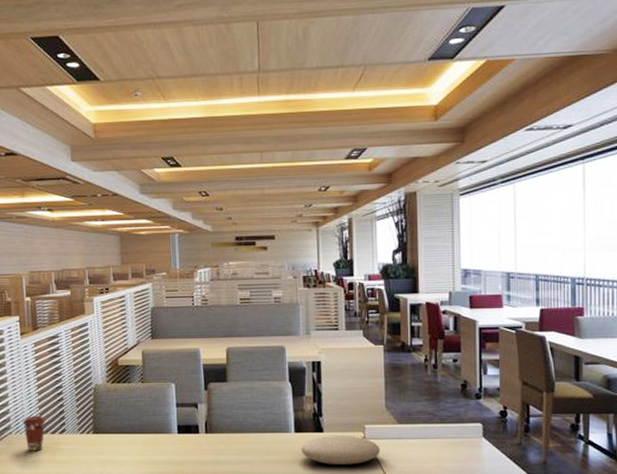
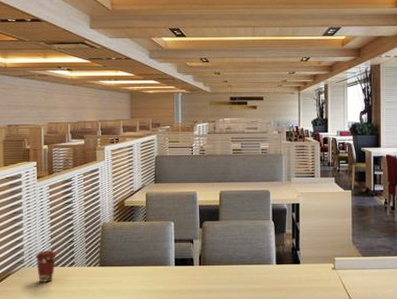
plate: present [300,435,381,465] -> none [280,266,348,292]

